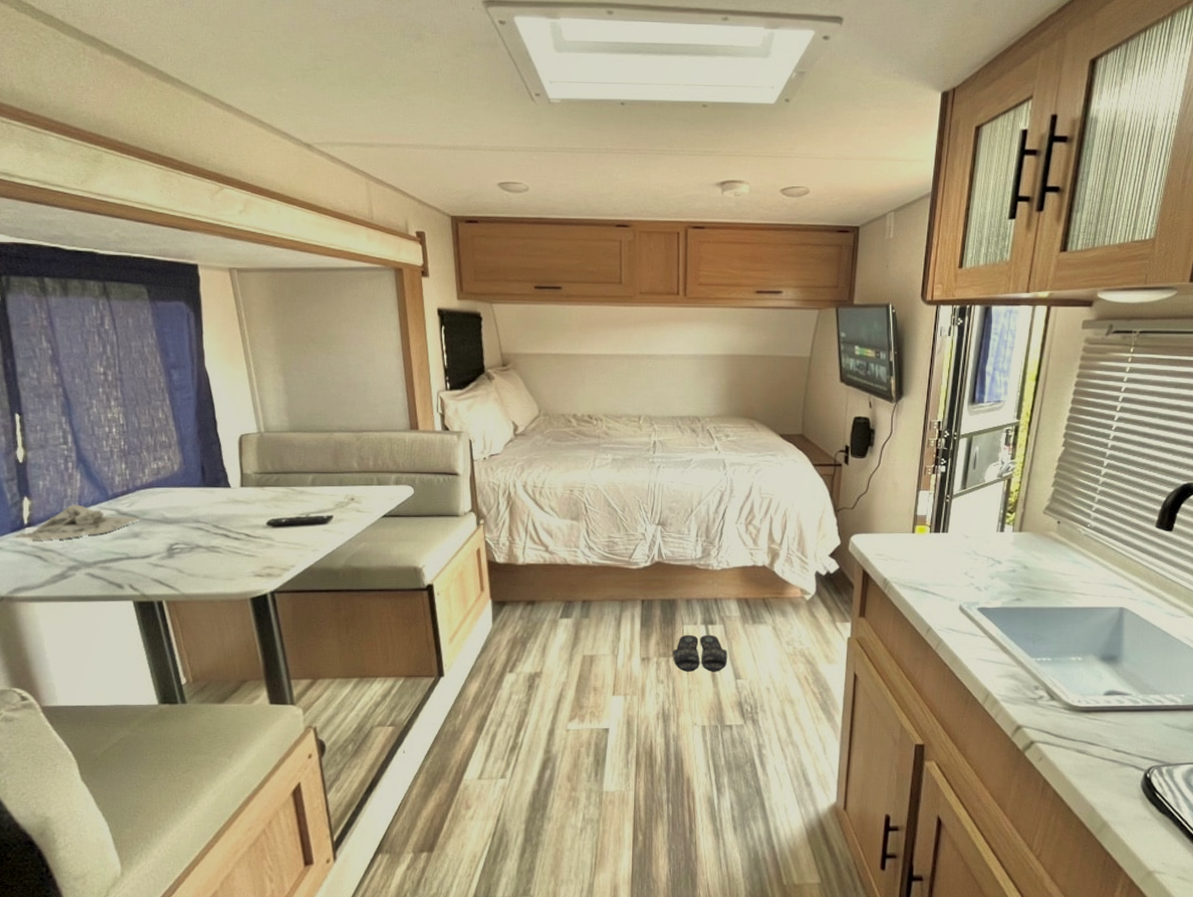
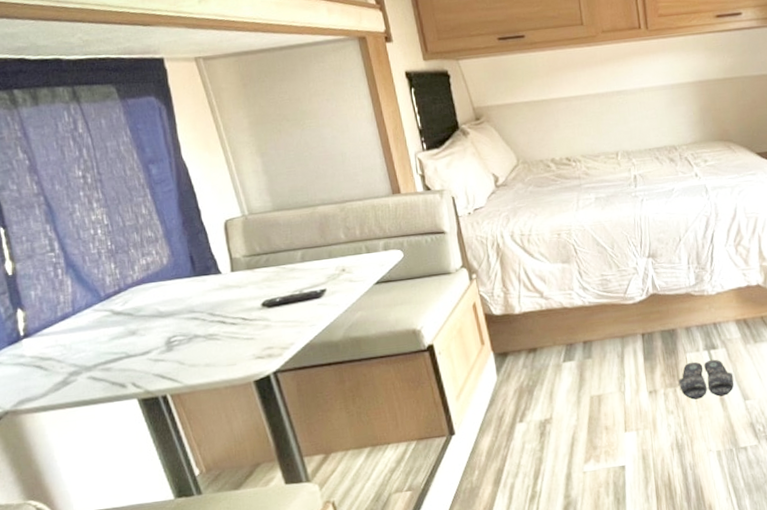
tissue: present [13,504,141,541] -> none [11,309,136,351]

